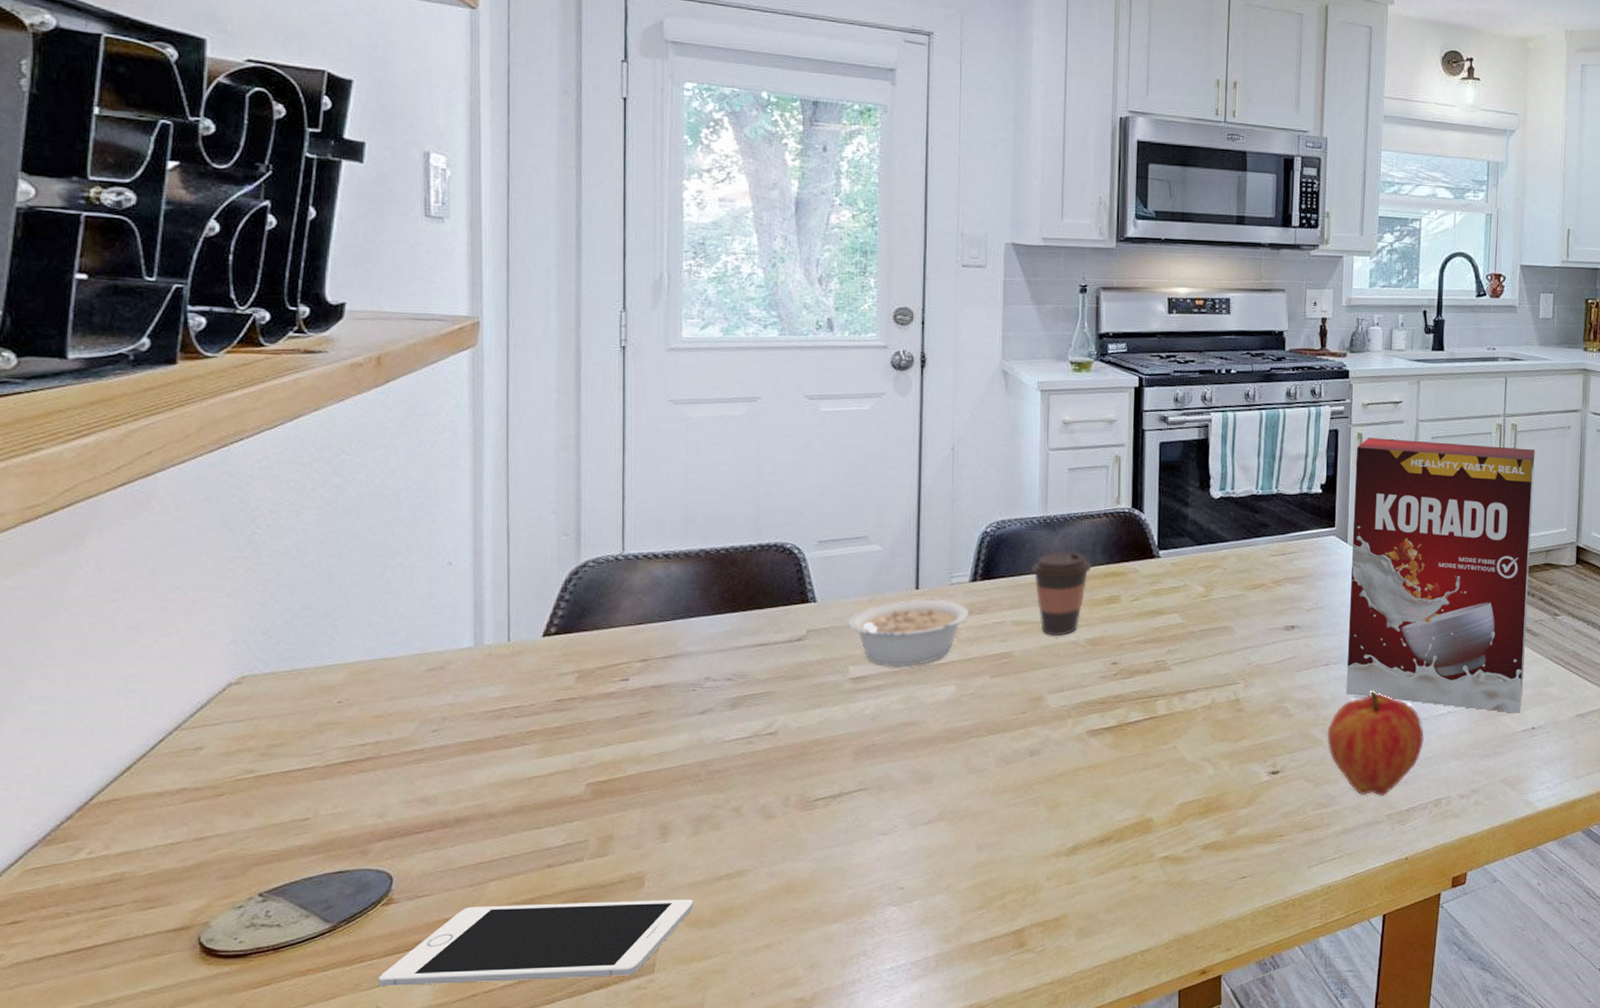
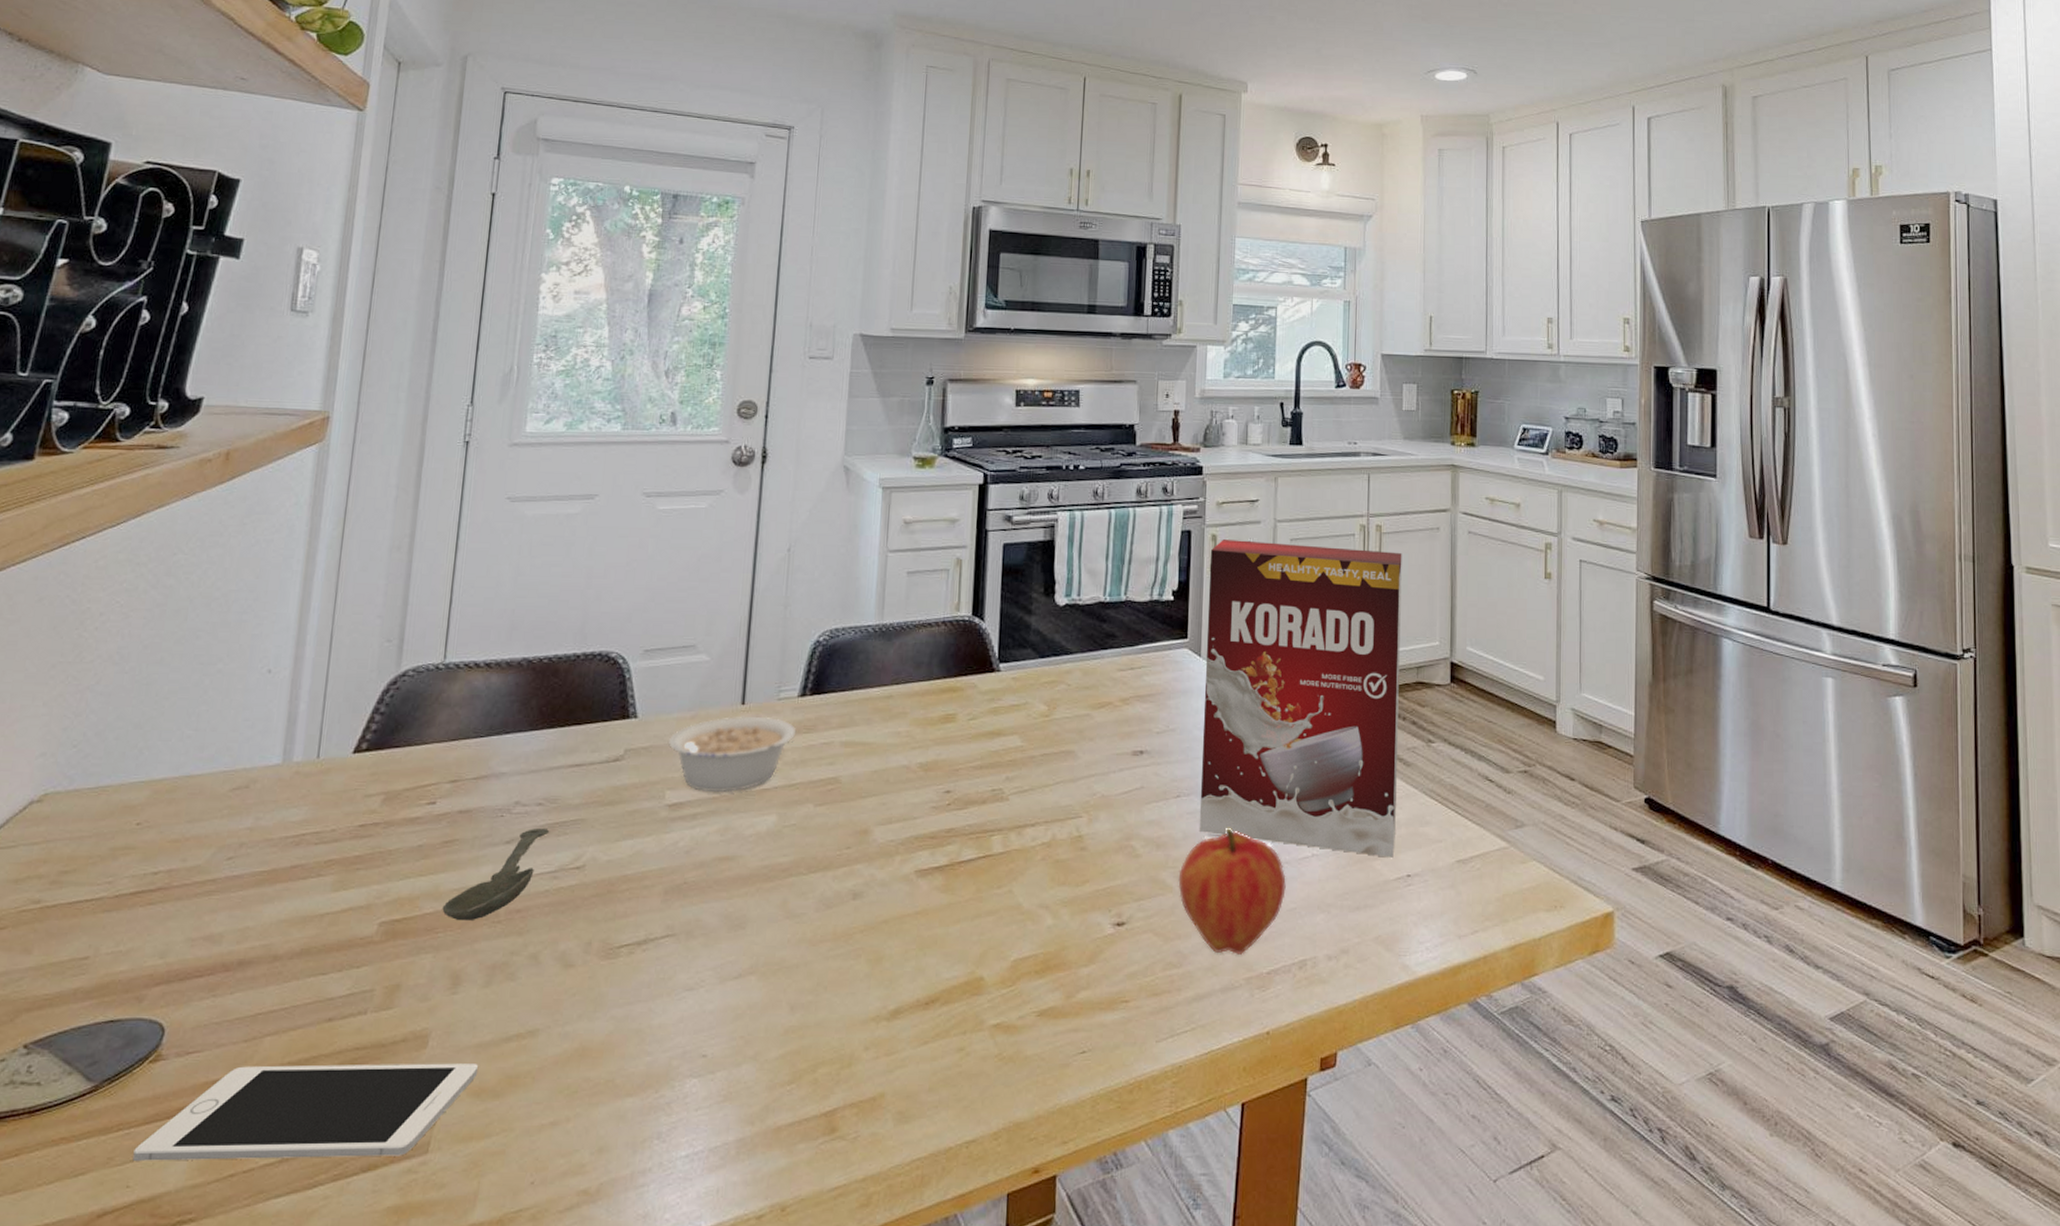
spoon: none [645,700,741,780] -> present [442,827,550,920]
coffee cup: present [1031,551,1092,637] -> none [863,663,928,760]

